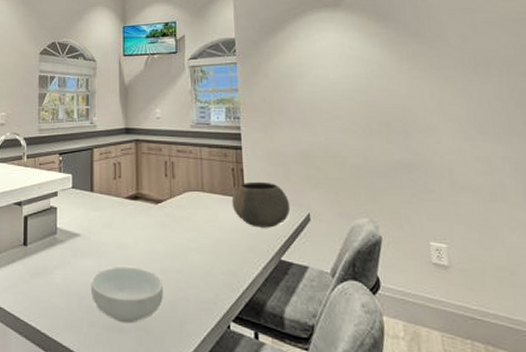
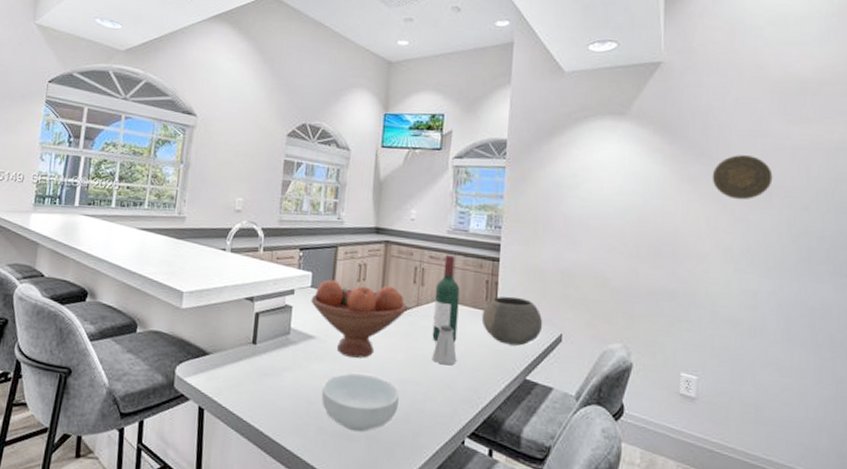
fruit bowl: none [73,180,163,251] -> present [310,279,408,358]
wine bottle: none [186,147,211,231] -> present [432,254,460,342]
saltshaker: none [190,214,213,252] -> present [432,325,457,365]
decorative plate: none [428,31,487,73] -> present [712,155,773,200]

